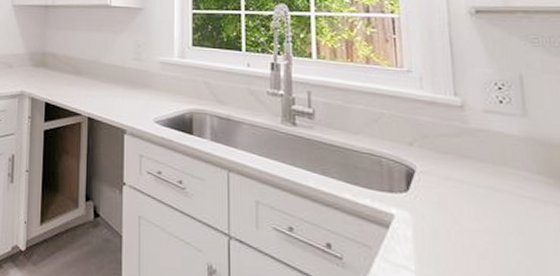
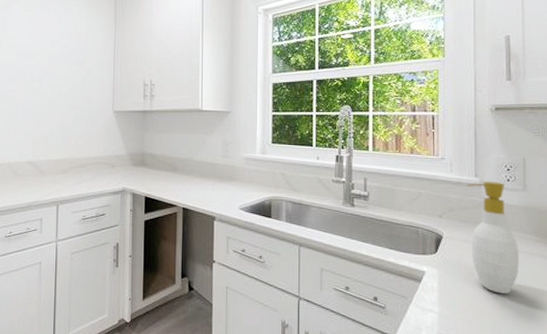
soap bottle: none [444,101,527,253] -> present [467,181,520,294]

